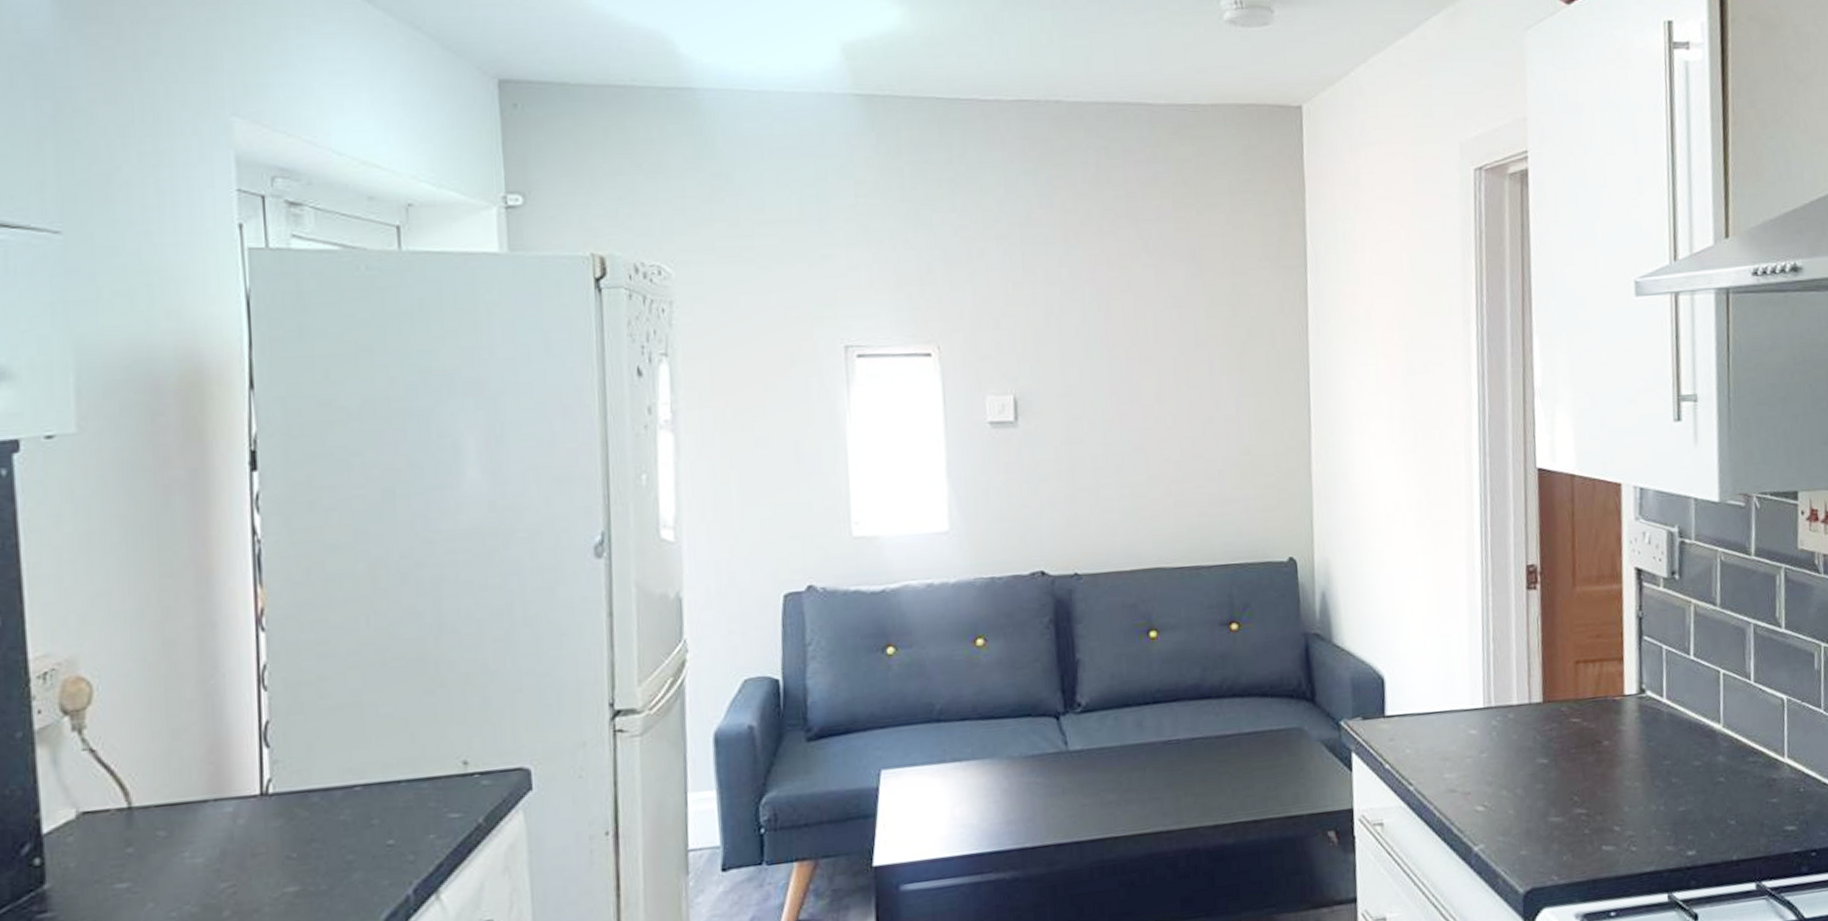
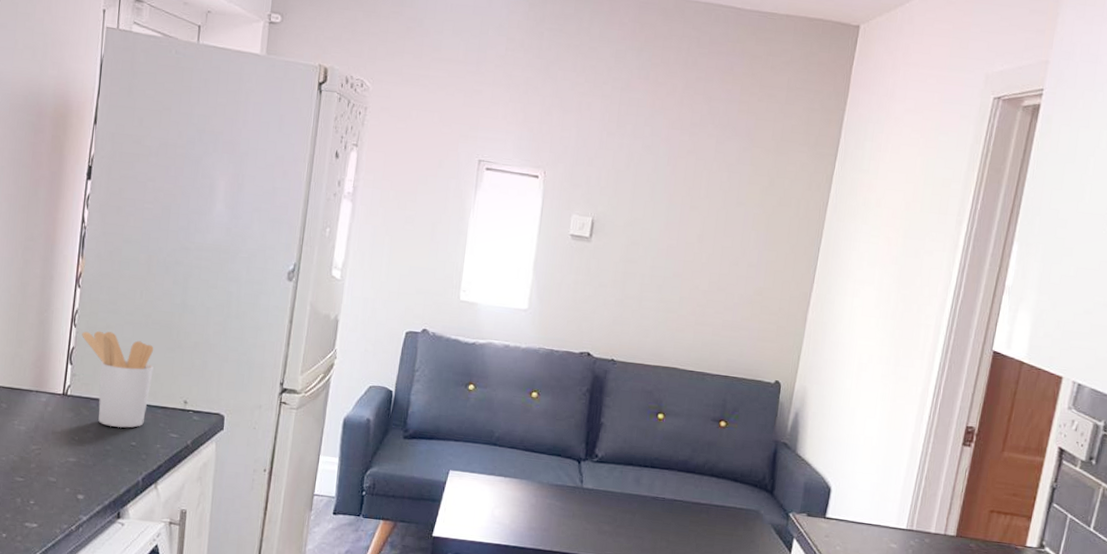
utensil holder: none [278,685,406,826] -> present [82,331,154,428]

